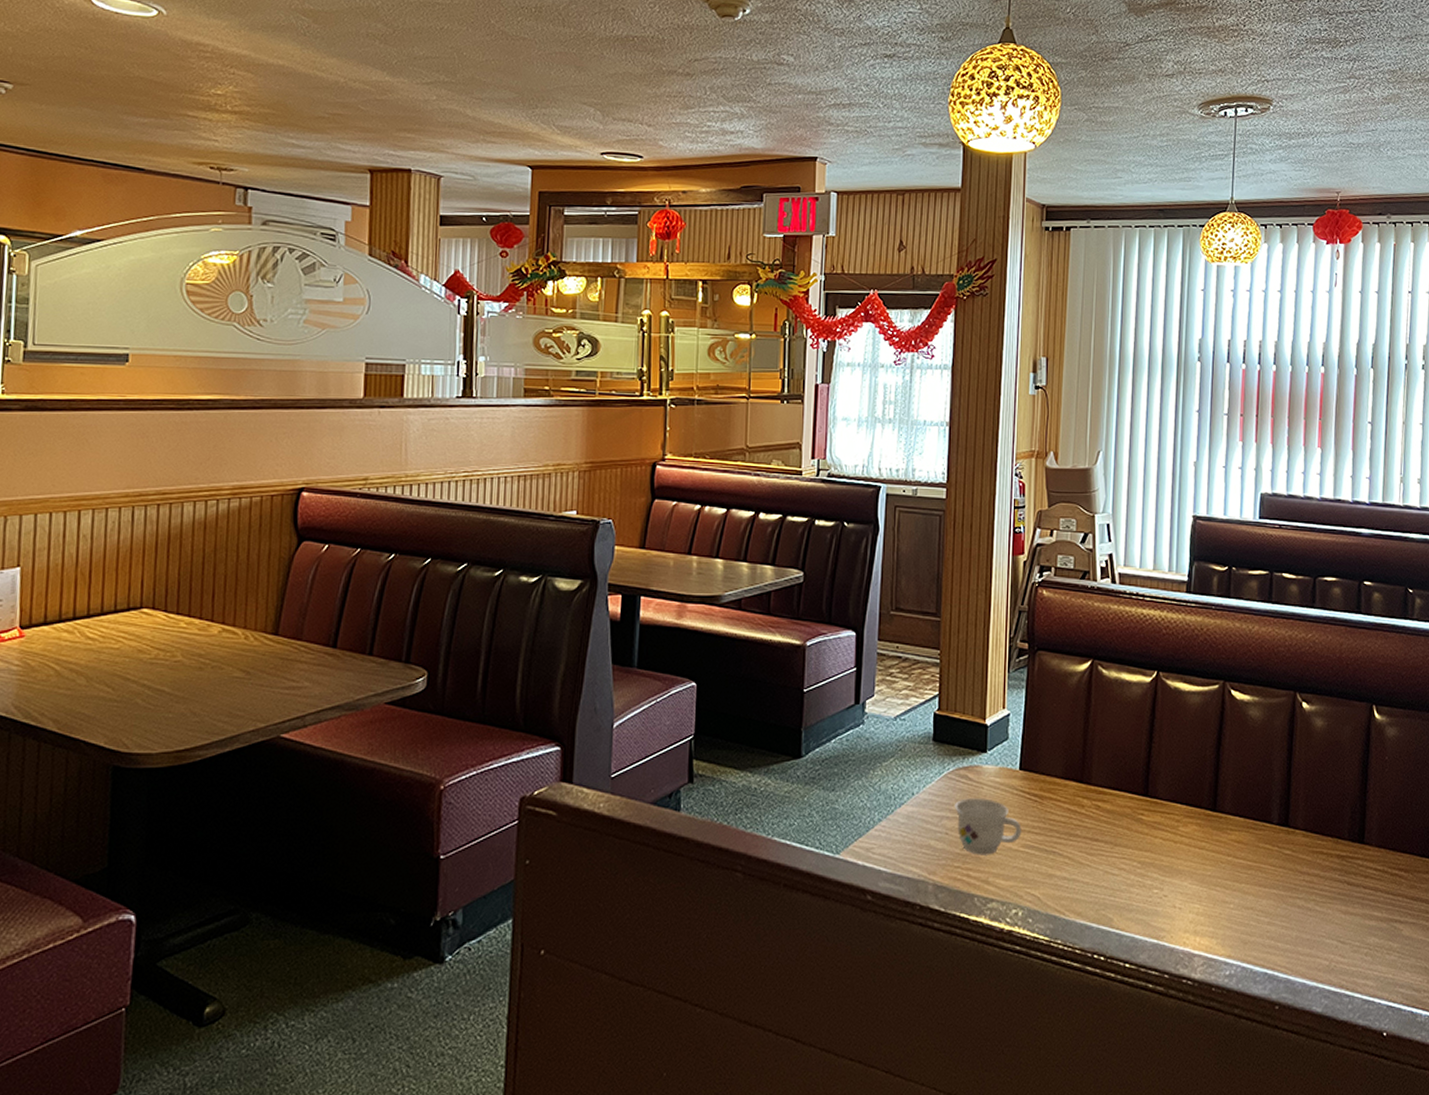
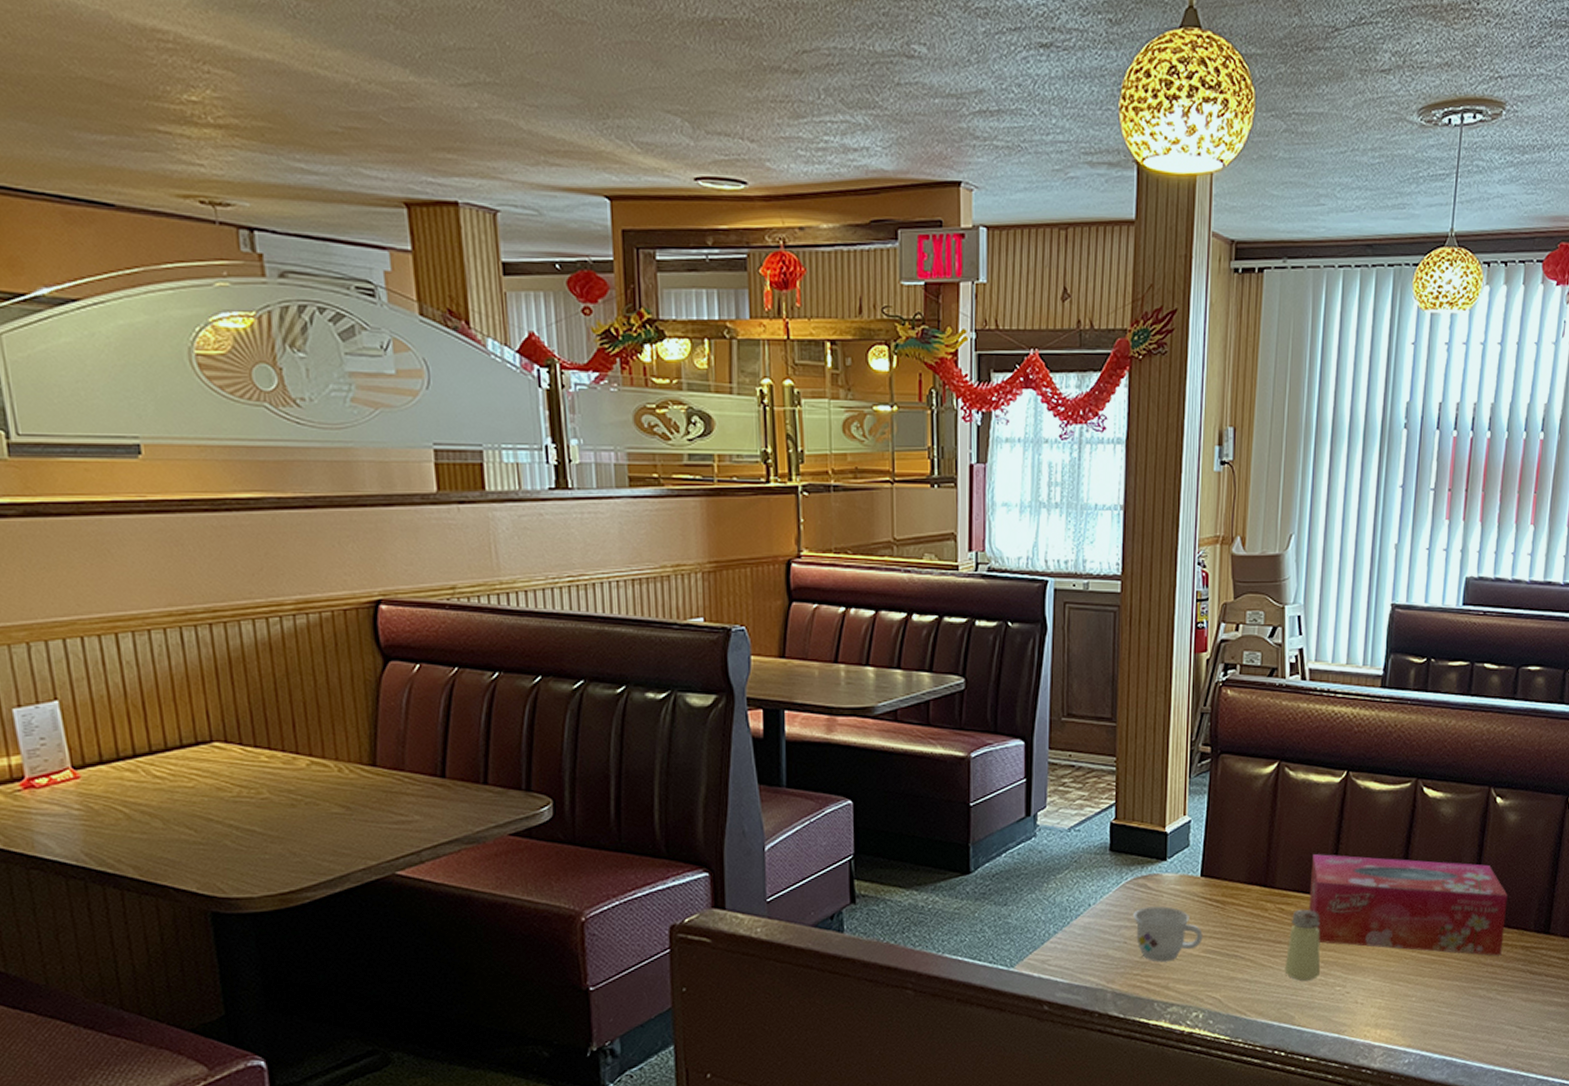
saltshaker: none [1102,807,1137,881] -> present [1284,909,1320,981]
tissue box: none [1125,752,1320,864] -> present [1309,854,1508,956]

